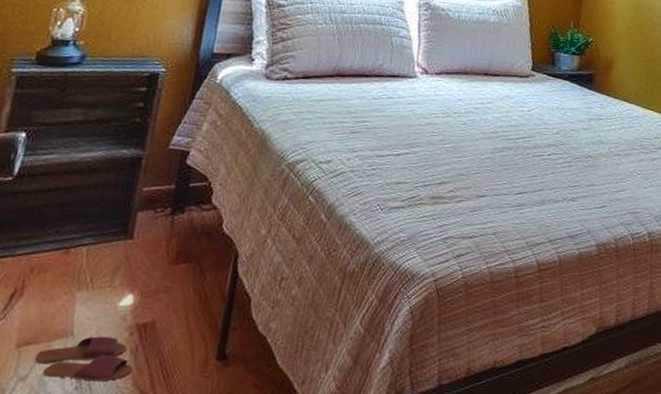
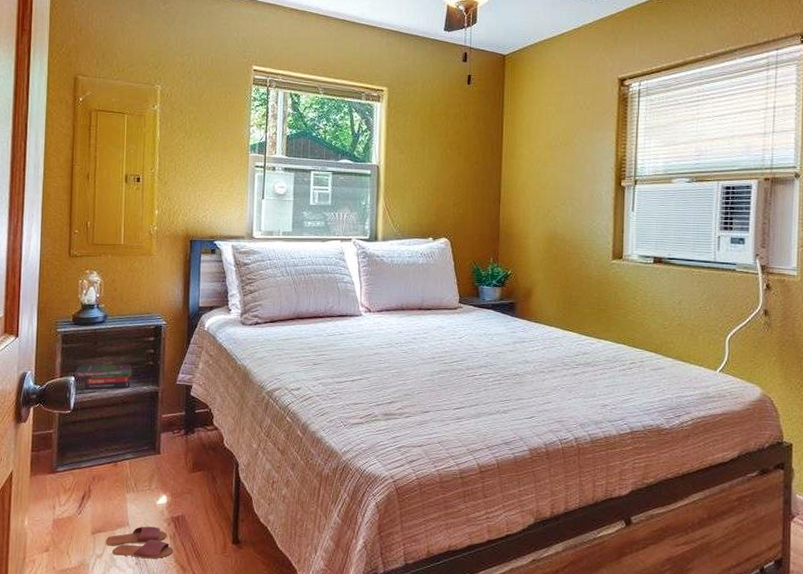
books: none [26,117,111,151] -> present [75,363,133,390]

